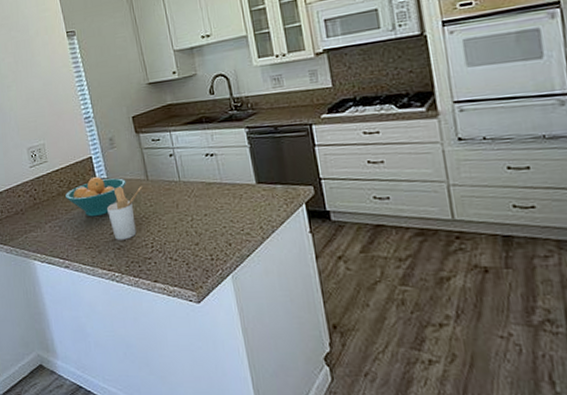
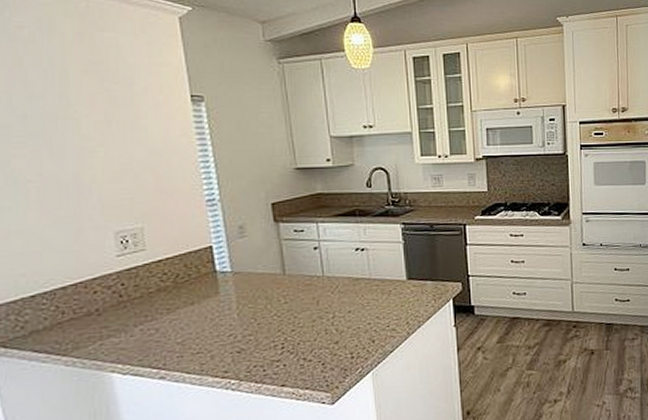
fruit bowl: present [65,176,126,217] -> none [169,269,256,317]
utensil holder: present [107,185,142,240] -> none [228,280,277,343]

